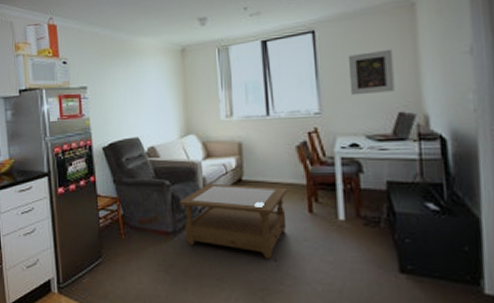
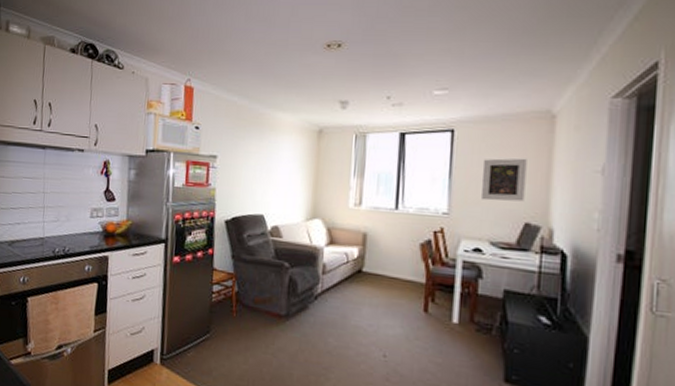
coffee table: present [179,183,288,260] -> none [296,270,407,355]

